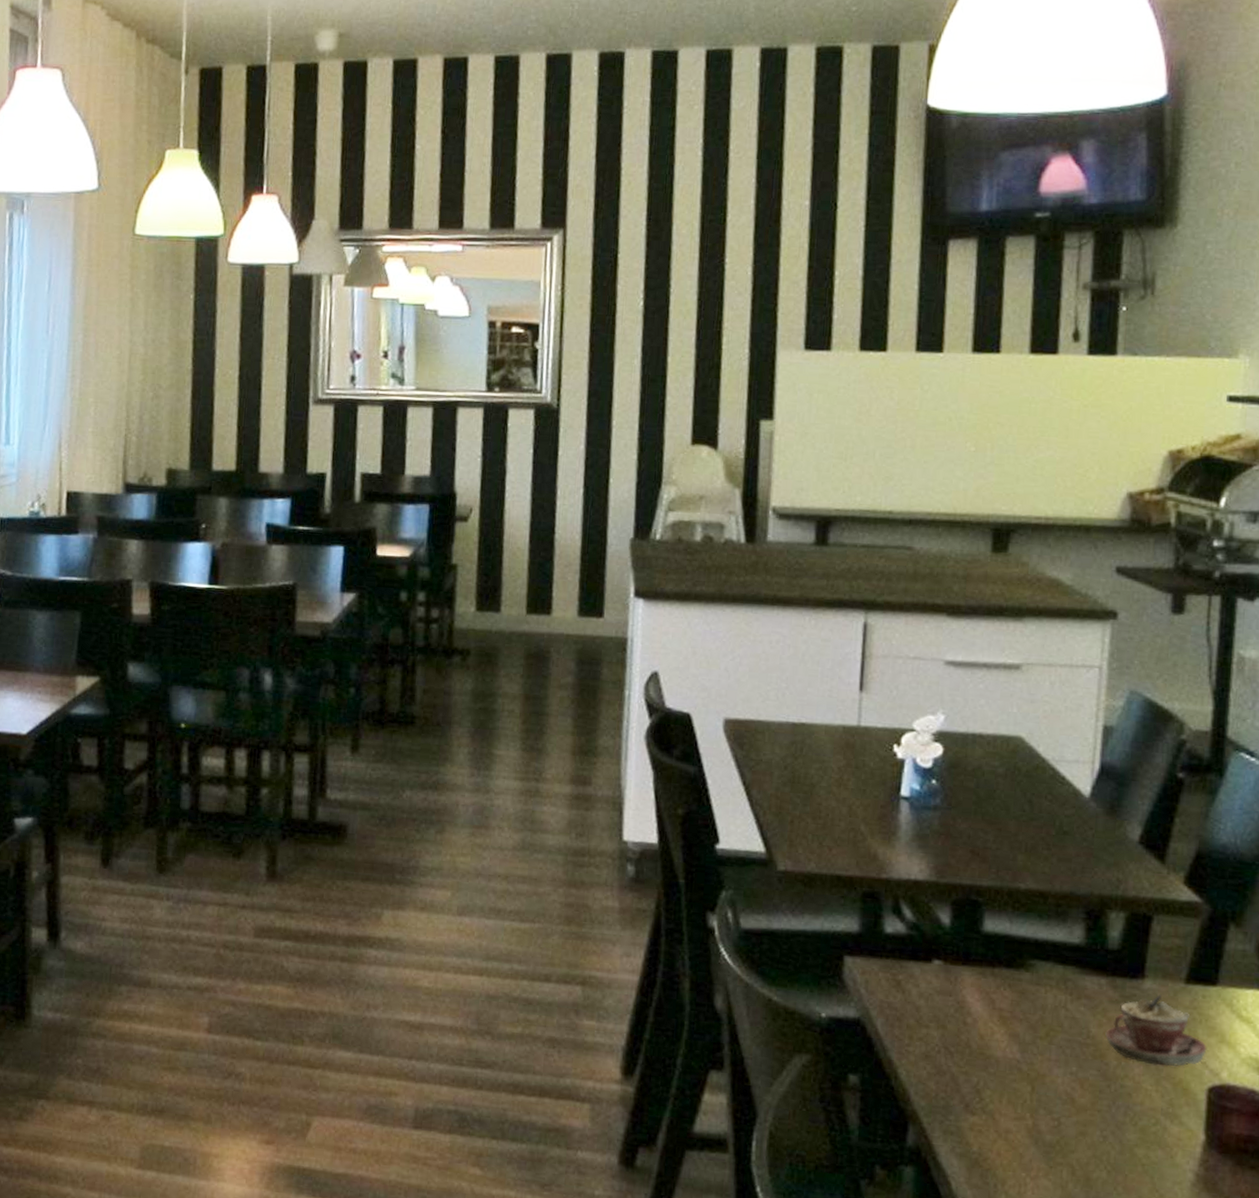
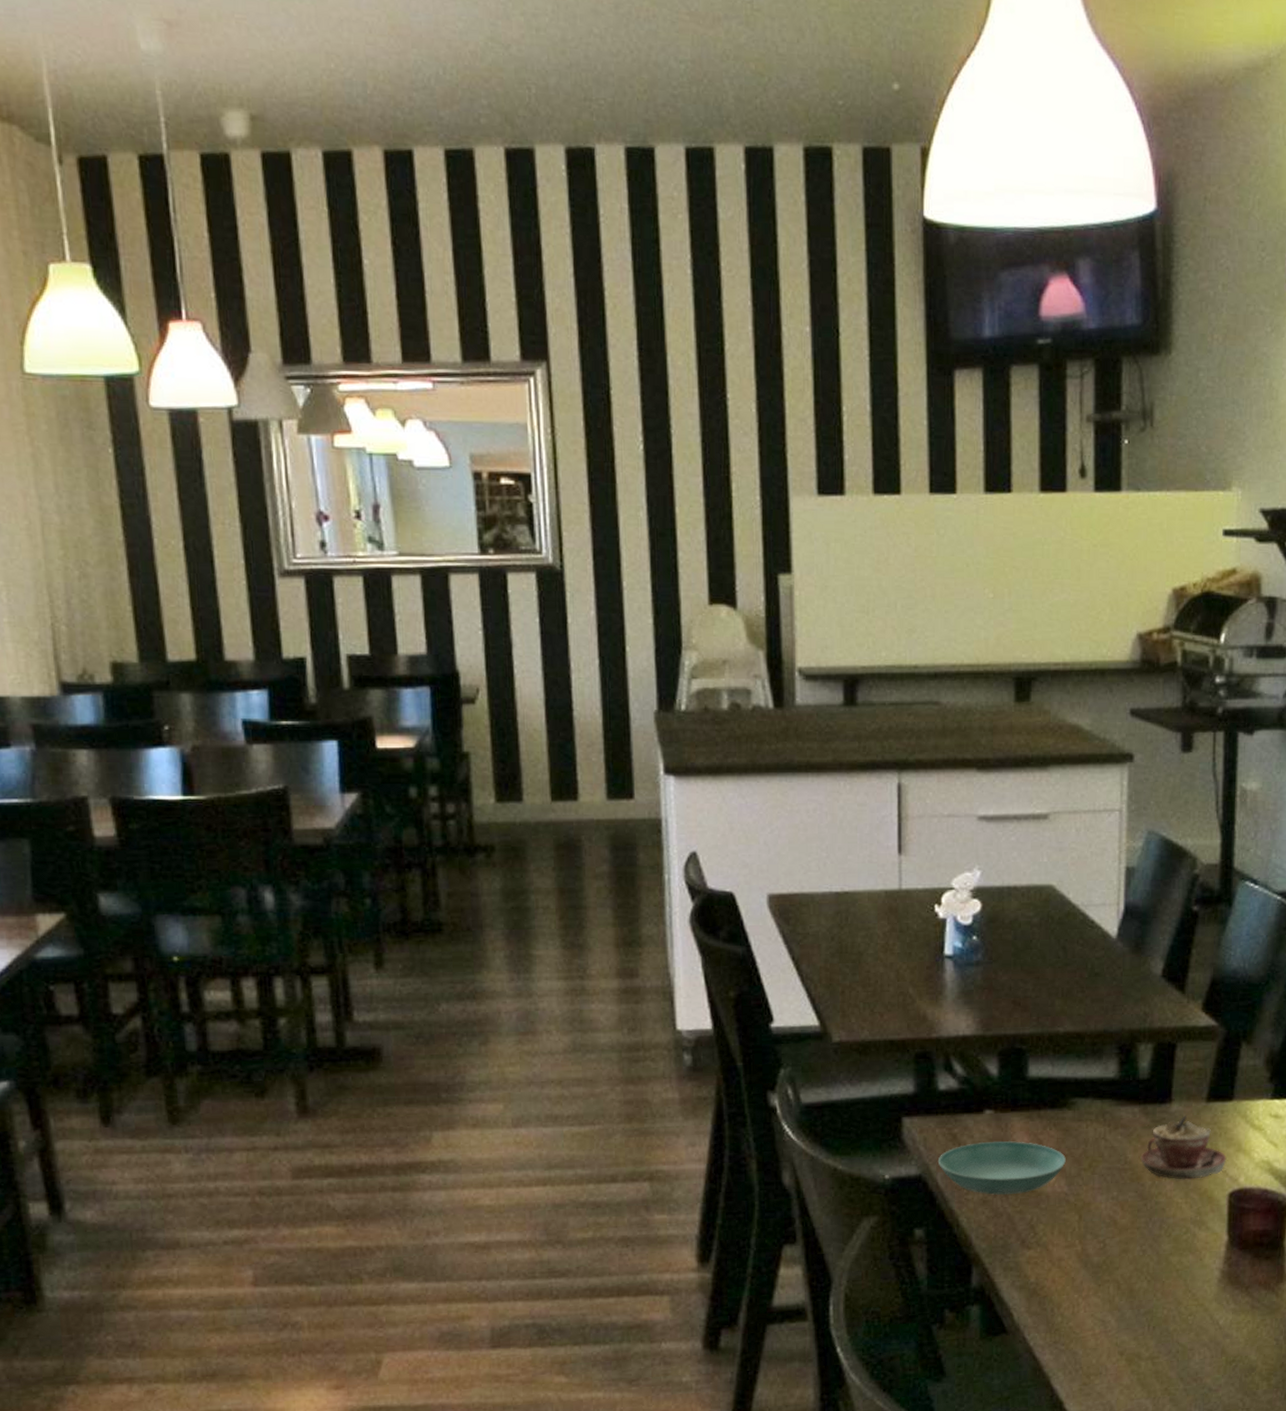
saucer: none [878,993,1020,1054] -> present [937,1141,1066,1195]

